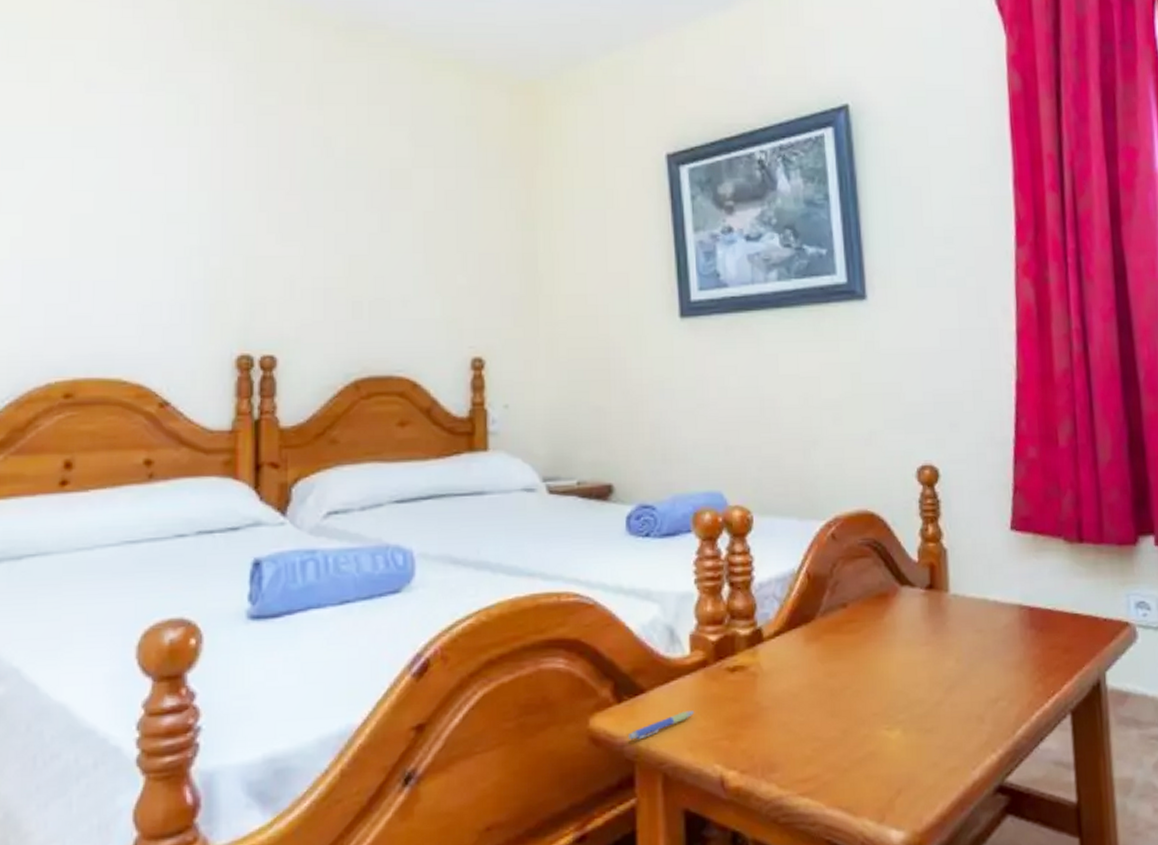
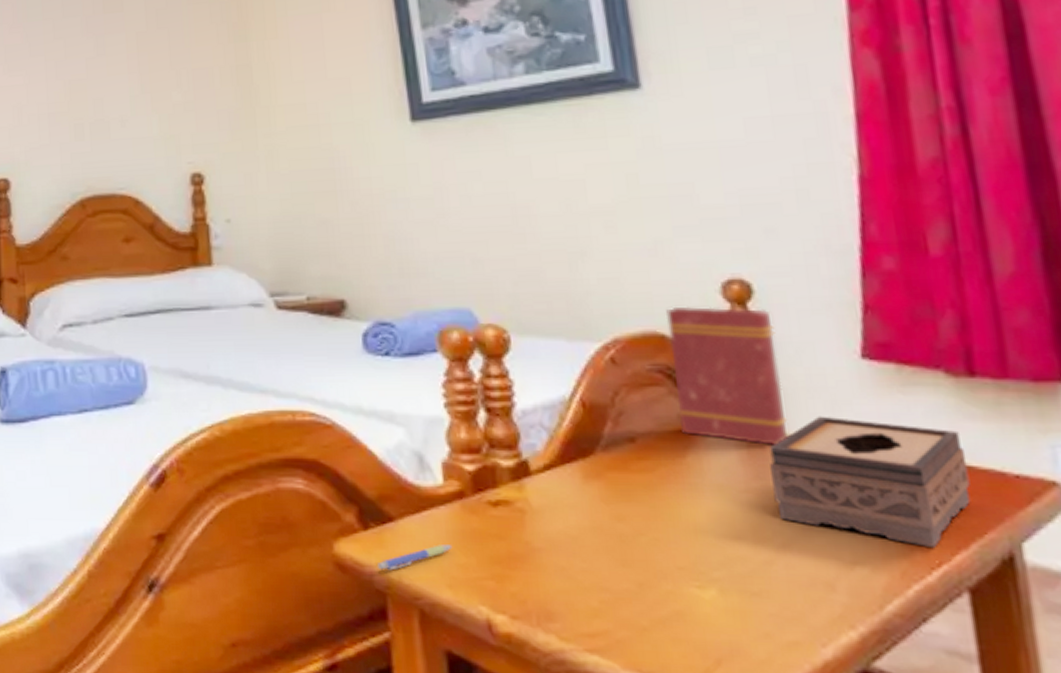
book: none [876,488,959,605] -> present [666,306,788,445]
tissue box: none [944,578,1076,681] -> present [770,416,971,549]

